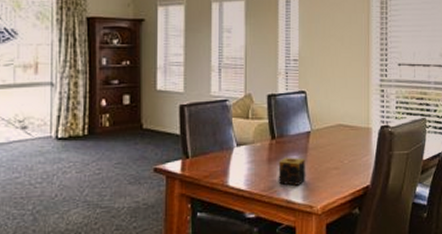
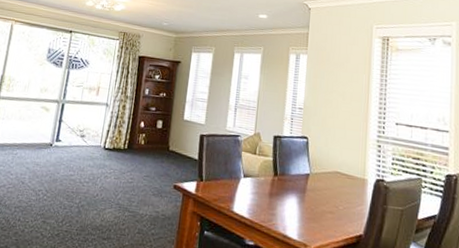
candle: present [278,157,306,186] -> none [277,194,303,223]

